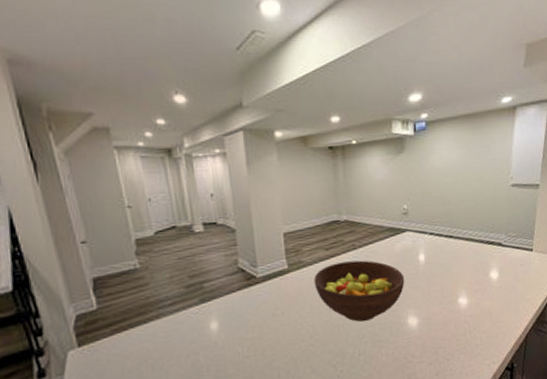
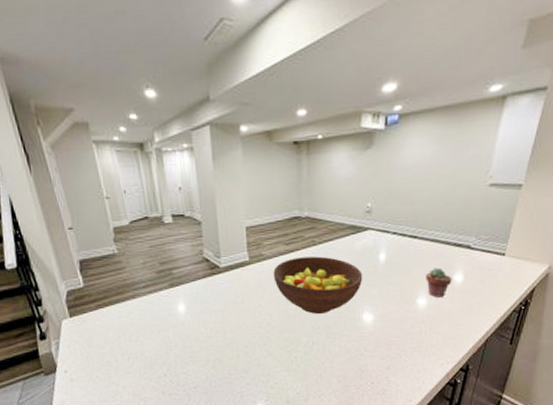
potted succulent: none [464,265,489,296] -> present [426,267,452,298]

